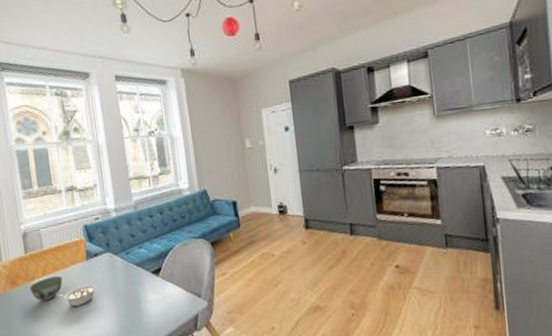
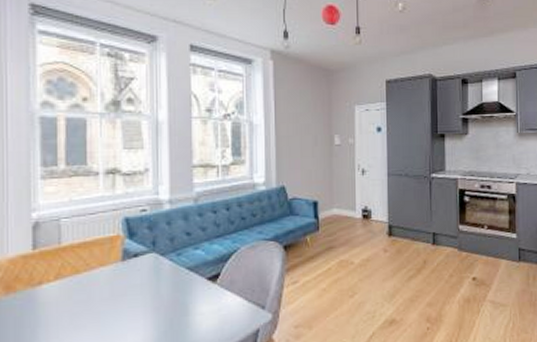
bowl: present [29,276,63,301] -> none [32,281,85,313]
legume: present [57,284,97,307] -> none [73,292,132,321]

